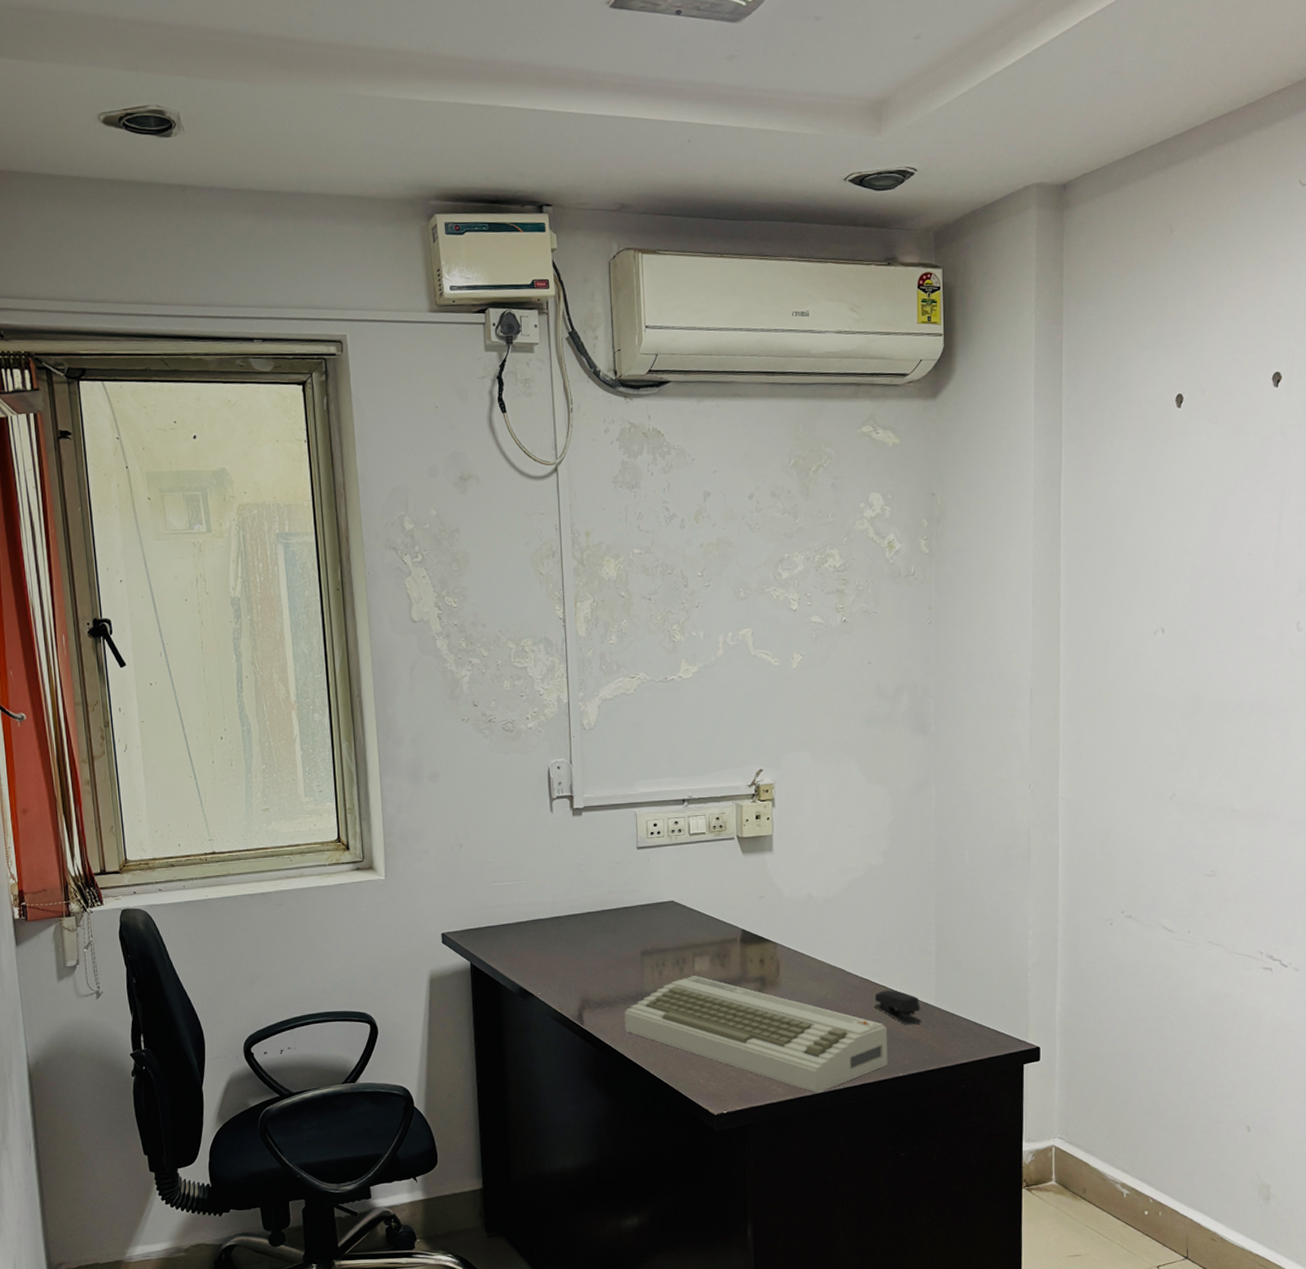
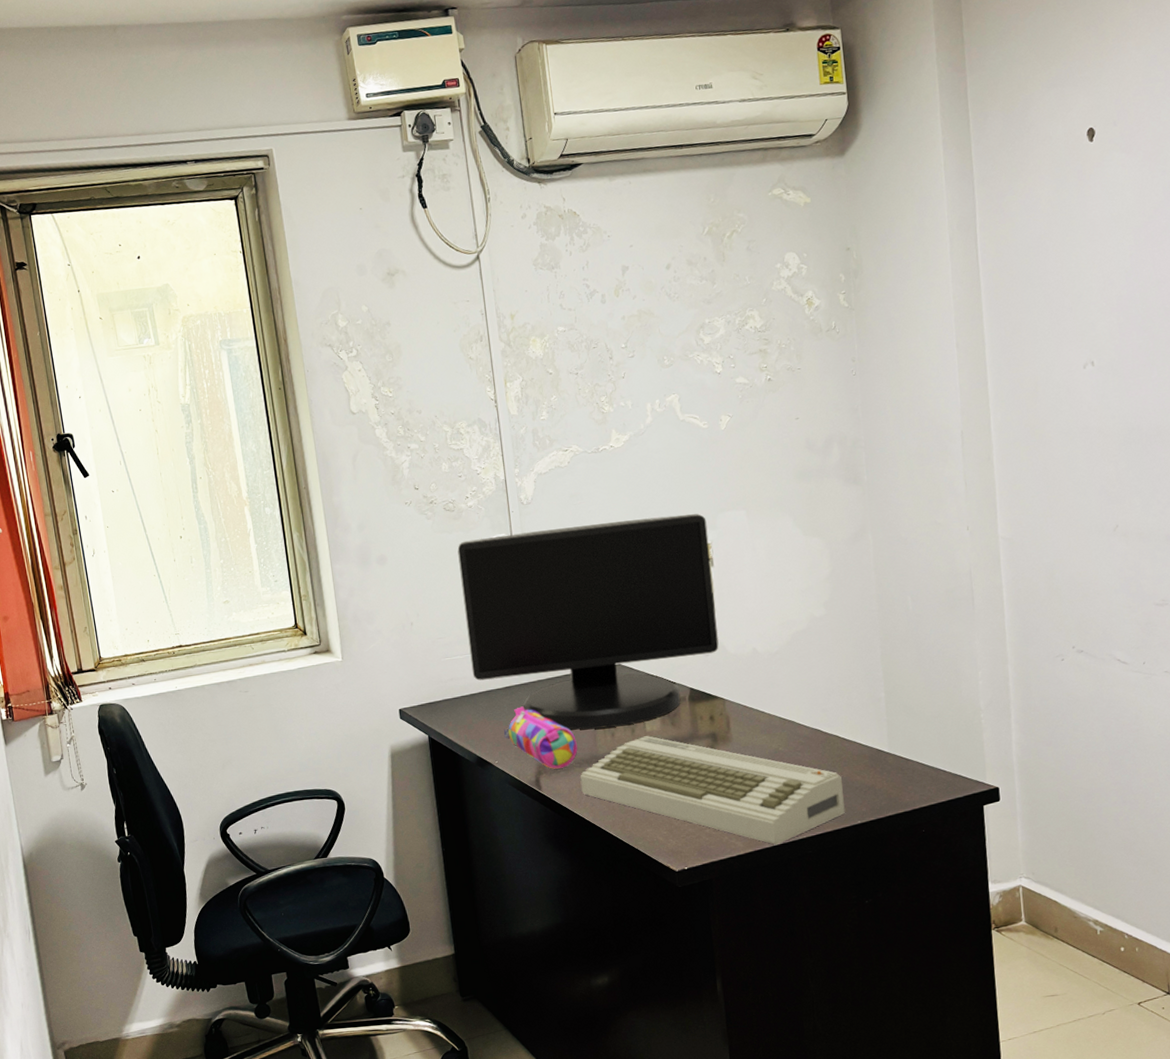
monitor: none [514,752,774,966] -> present [457,514,719,730]
pencil case: none [548,938,624,1004] -> present [503,706,578,769]
stapler: present [874,990,922,1025] -> none [826,738,877,773]

